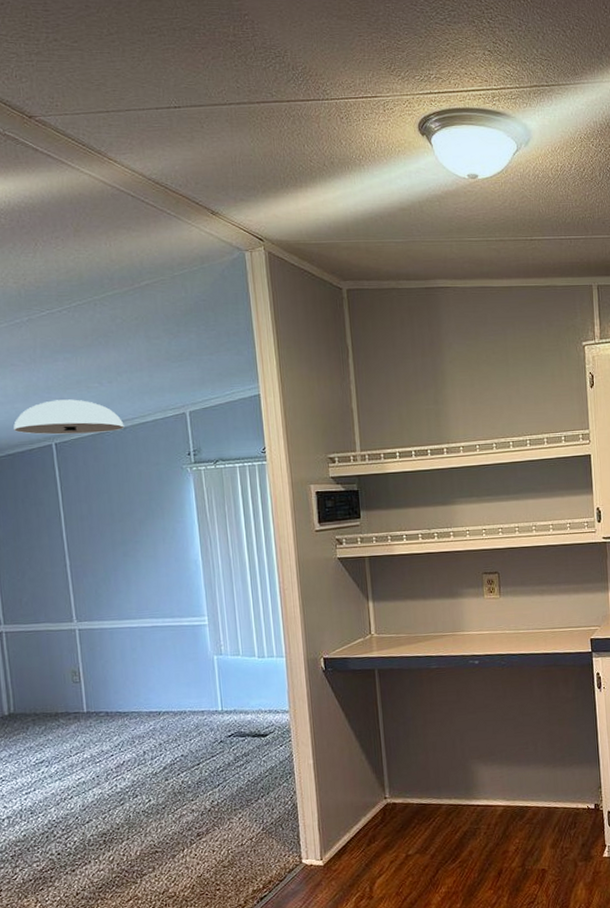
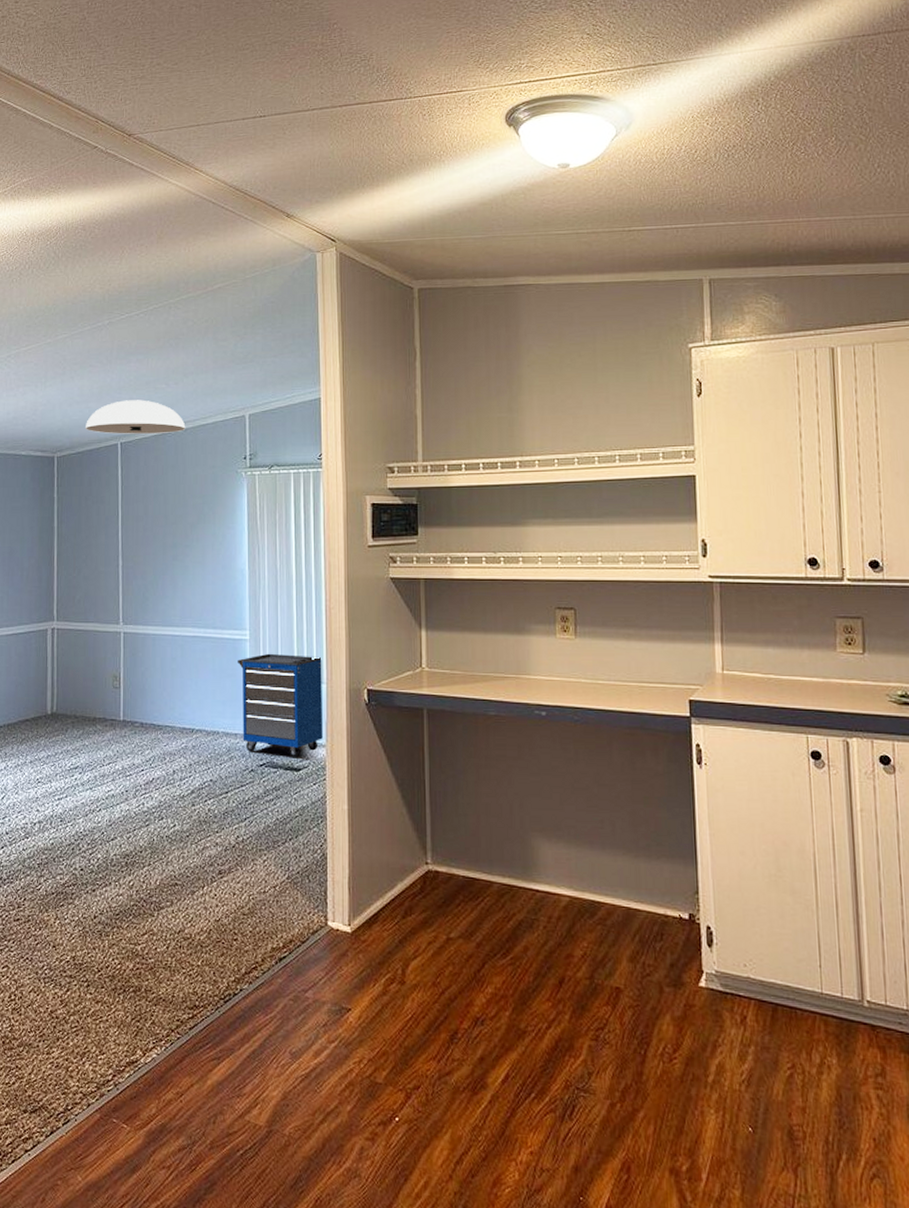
cabinet: none [198,633,286,726] -> present [238,653,323,757]

